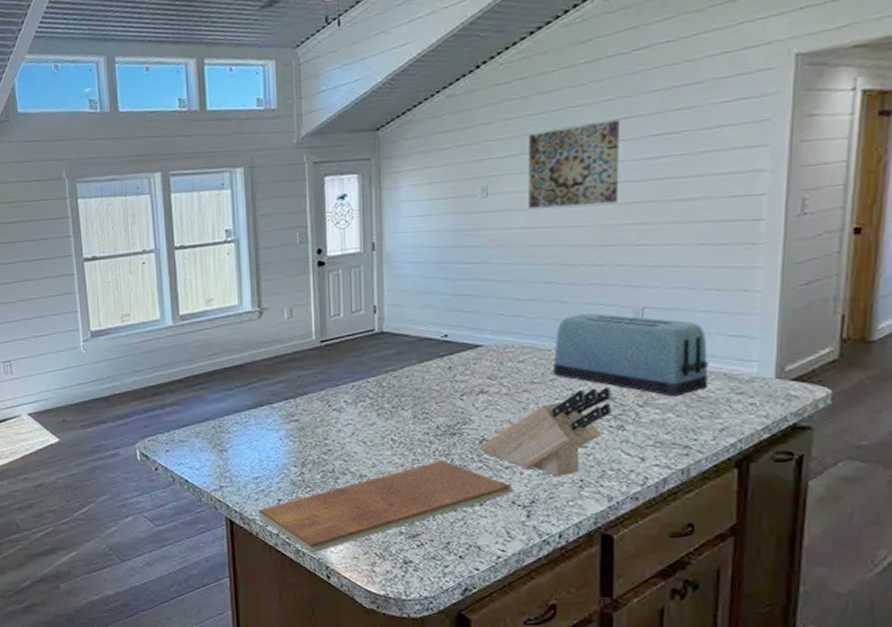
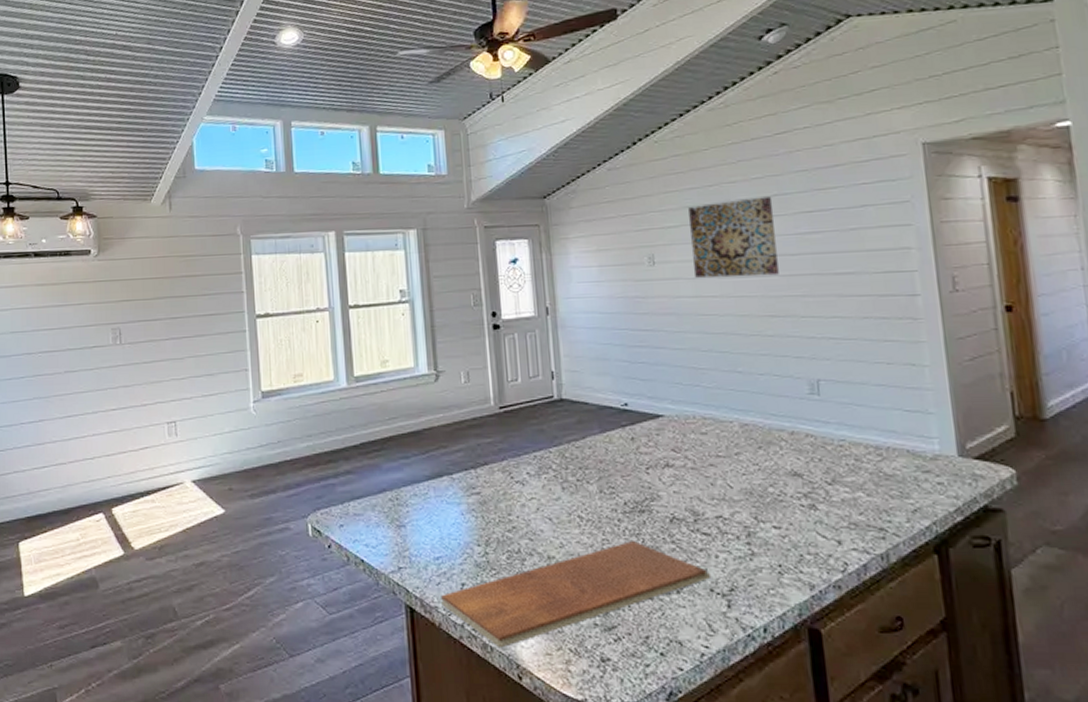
knife block: present [479,388,612,476] -> none [669,463,801,560]
toaster: present [554,313,709,396] -> none [735,384,894,474]

